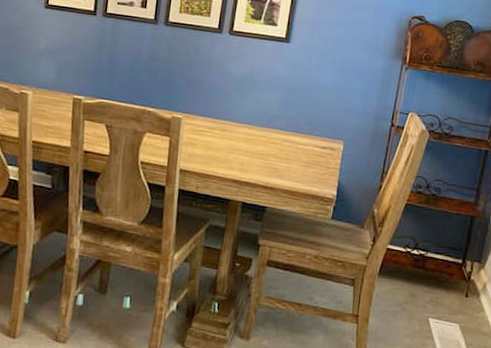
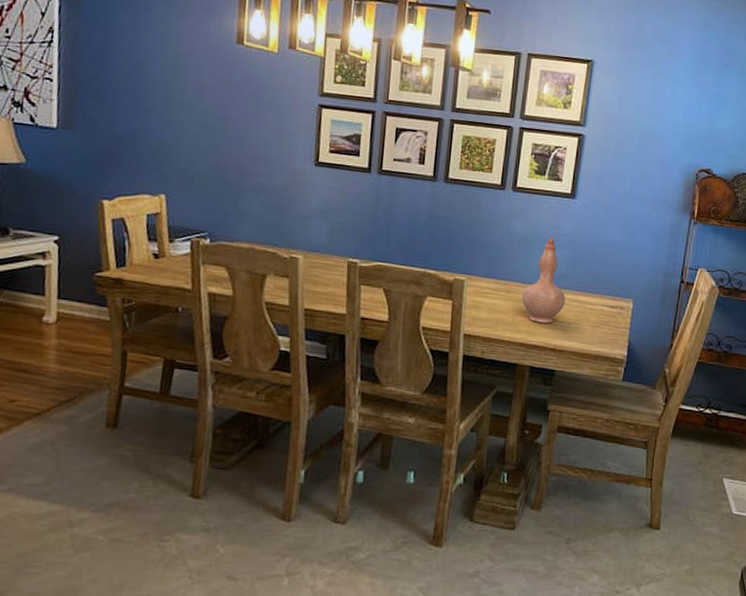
vase: none [236,79,278,162] -> present [522,237,566,323]

